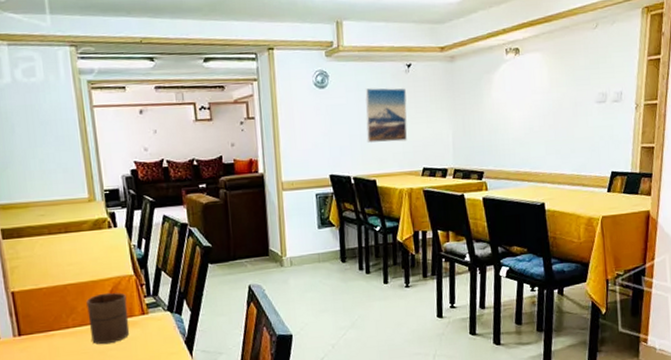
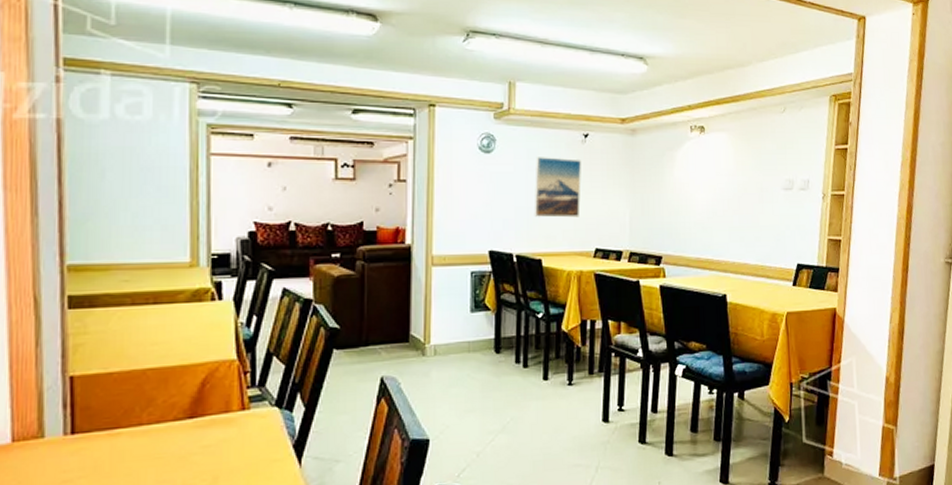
cup: present [86,292,130,345] -> none [169,381,224,448]

